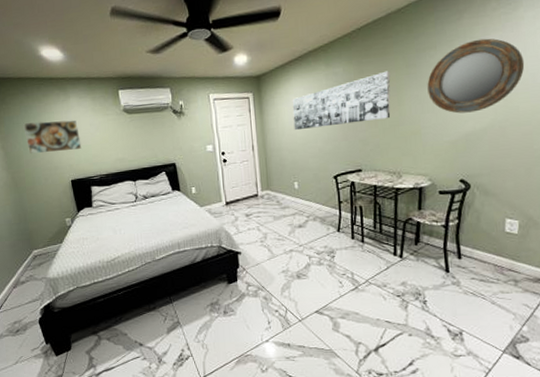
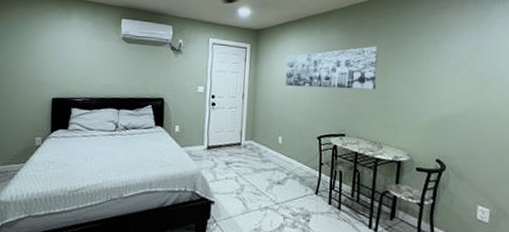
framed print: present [23,120,82,155] -> none [15,33,74,69]
home mirror: present [427,38,525,114] -> none [411,33,496,97]

